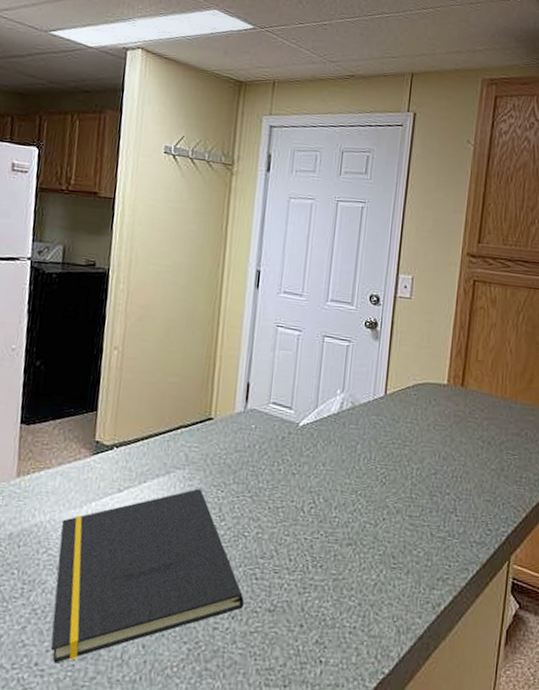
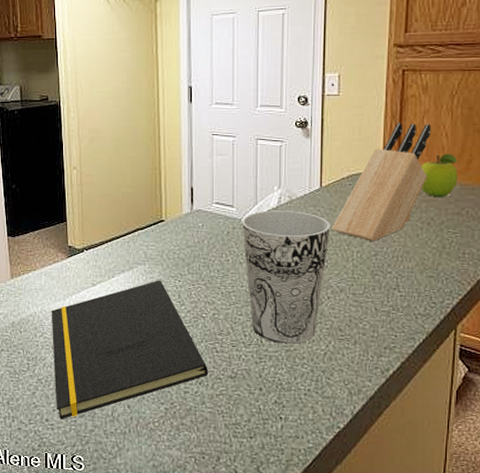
cup: none [298,416,392,572] -> present [242,210,330,344]
knife block: none [393,333,497,459] -> present [331,122,431,242]
fruit: none [485,370,520,416] -> present [421,153,458,197]

